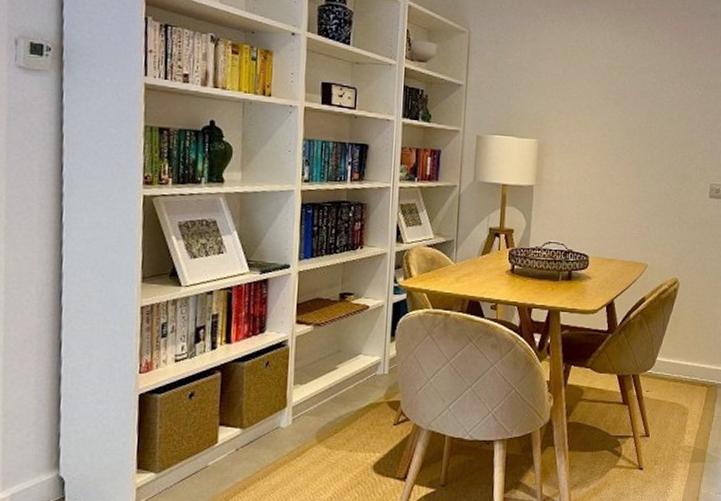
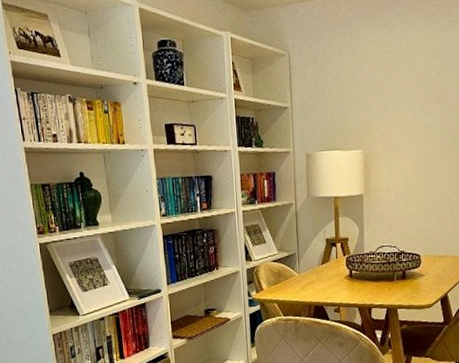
bowl: present [403,39,438,64] -> none [231,69,262,93]

